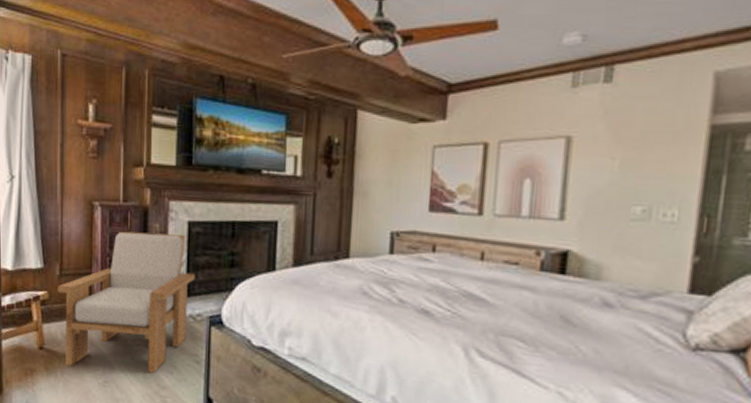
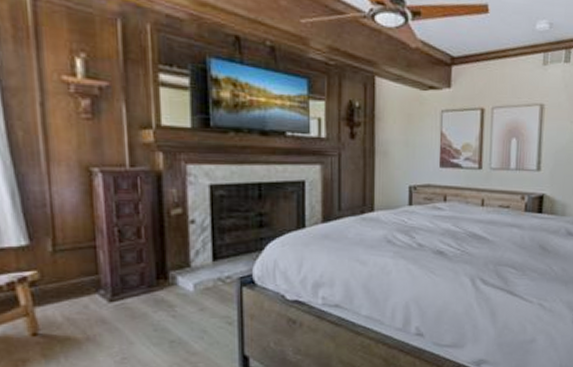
armchair: present [57,231,196,373] -> none [51,198,222,349]

